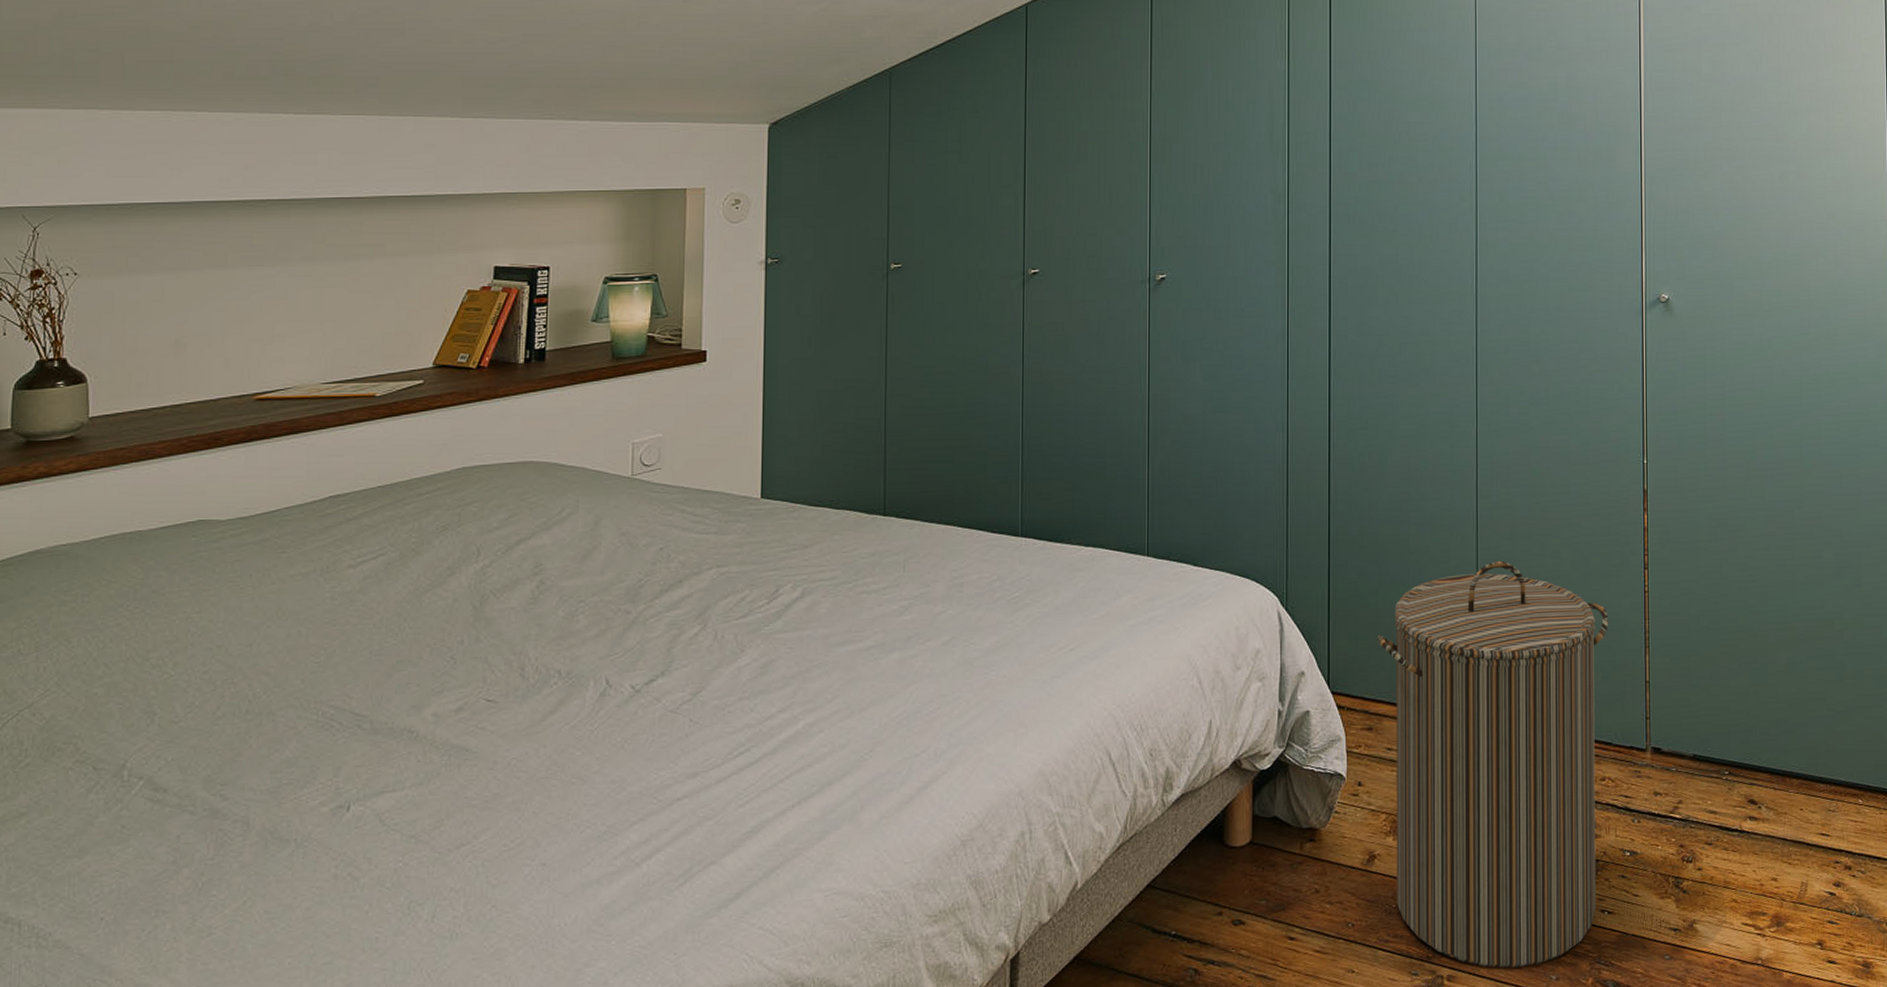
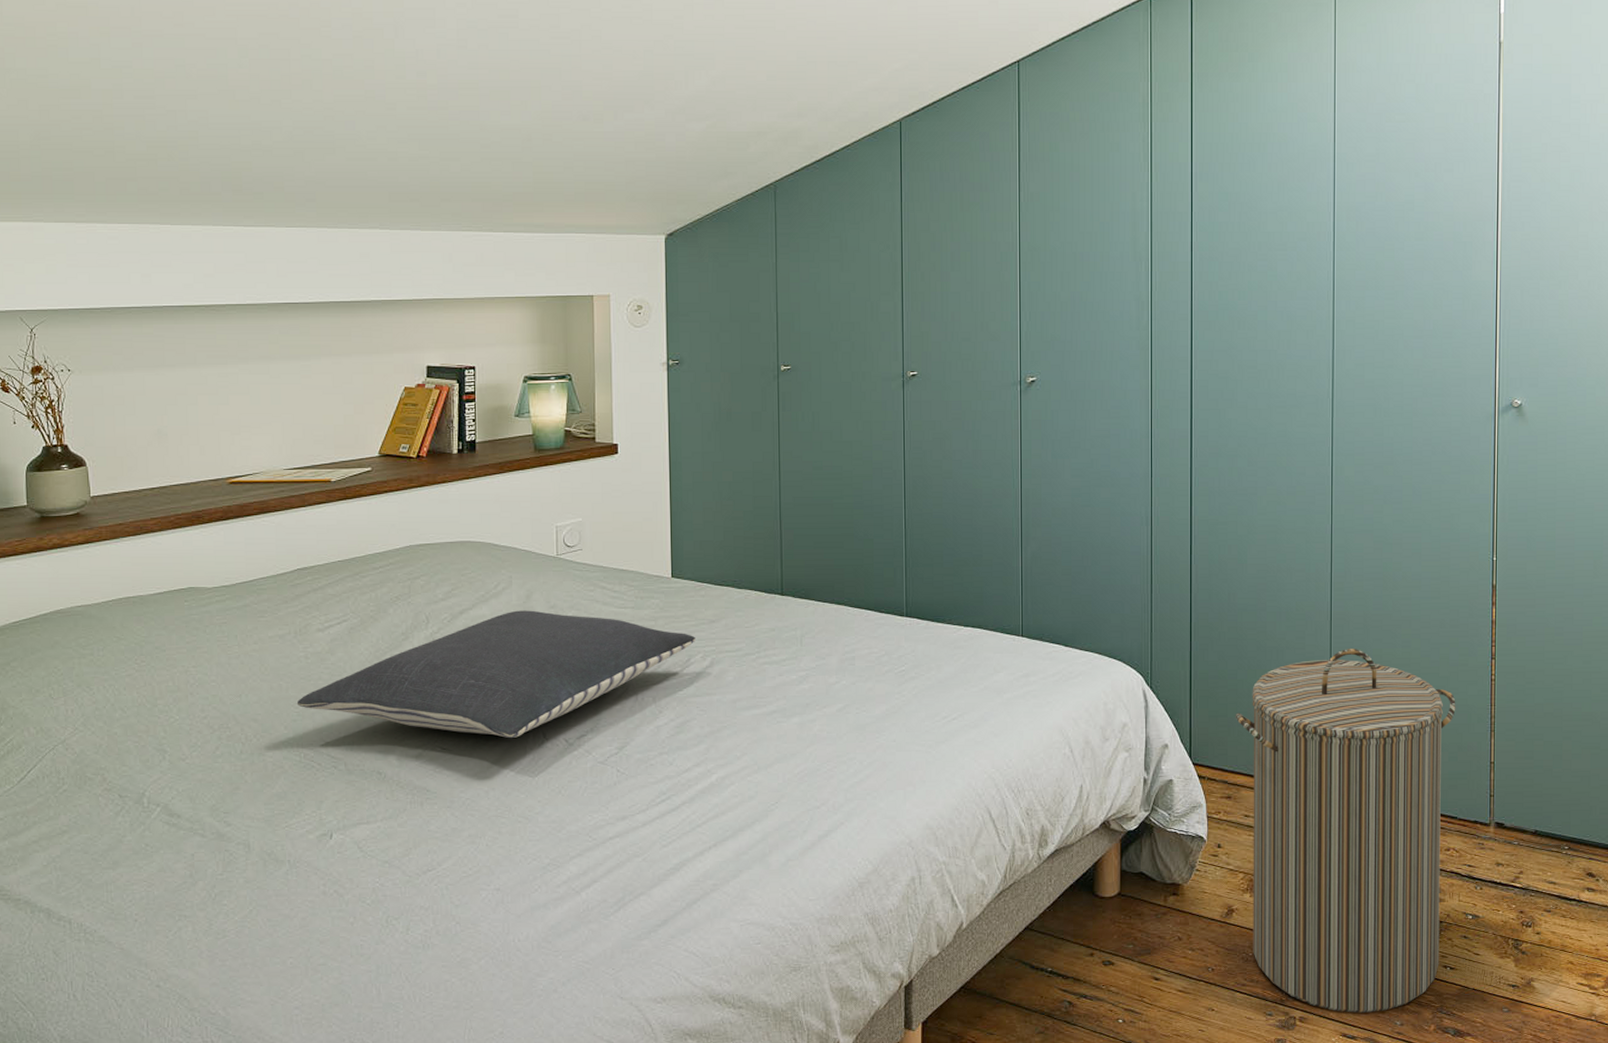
pillow: none [317,538,787,686] -> present [296,610,696,738]

